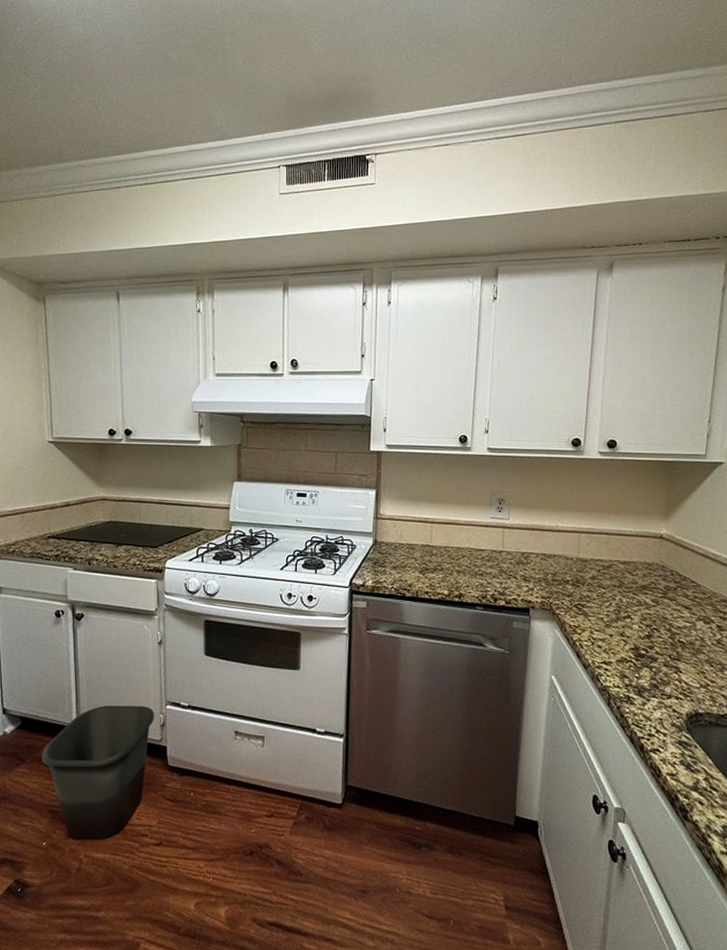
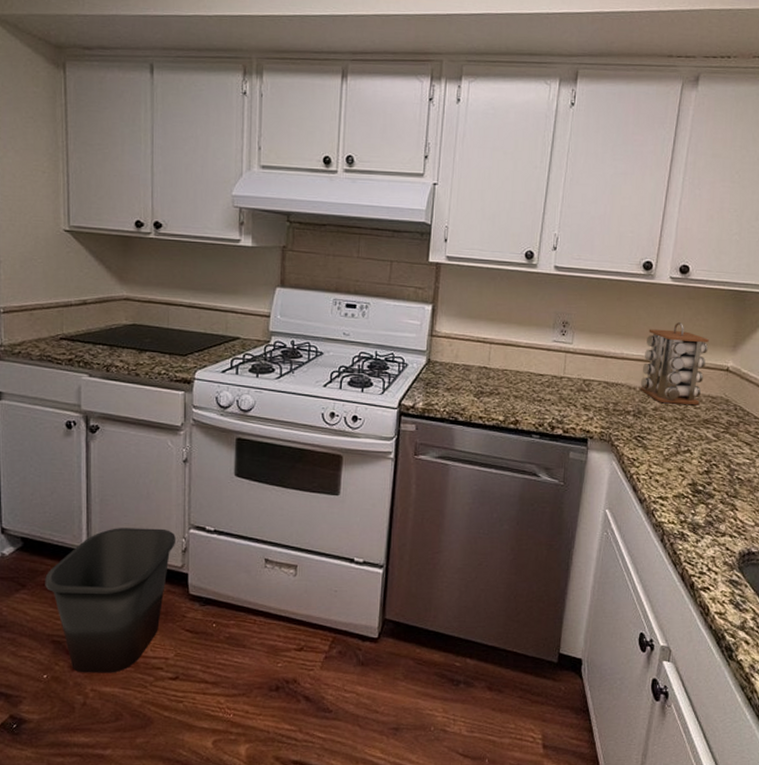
spice rack: none [576,494,641,573] -> present [640,322,709,406]

